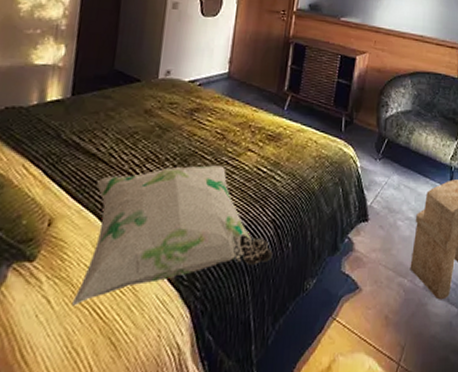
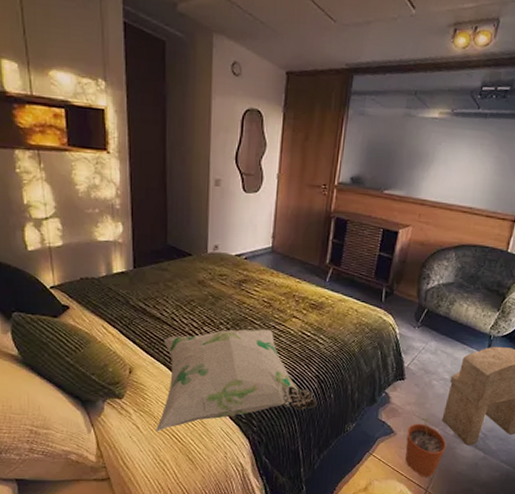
plant pot: none [372,268,417,346] -> present [405,418,447,477]

